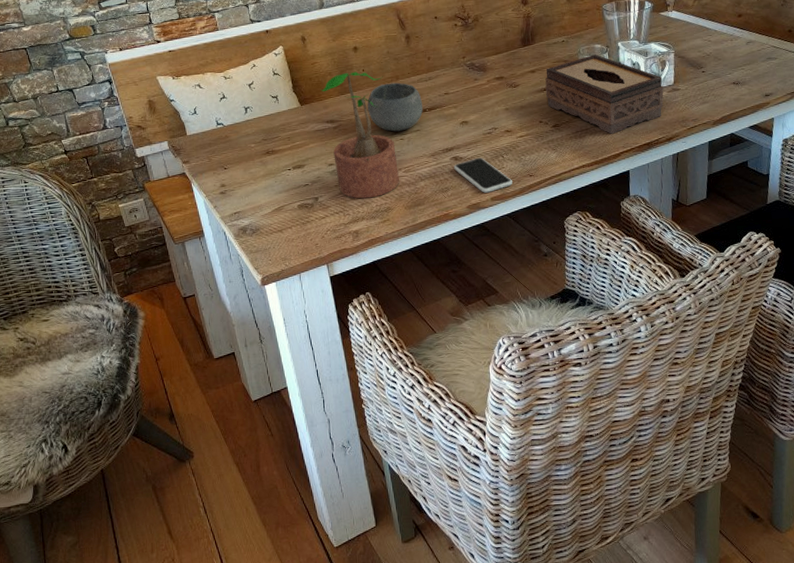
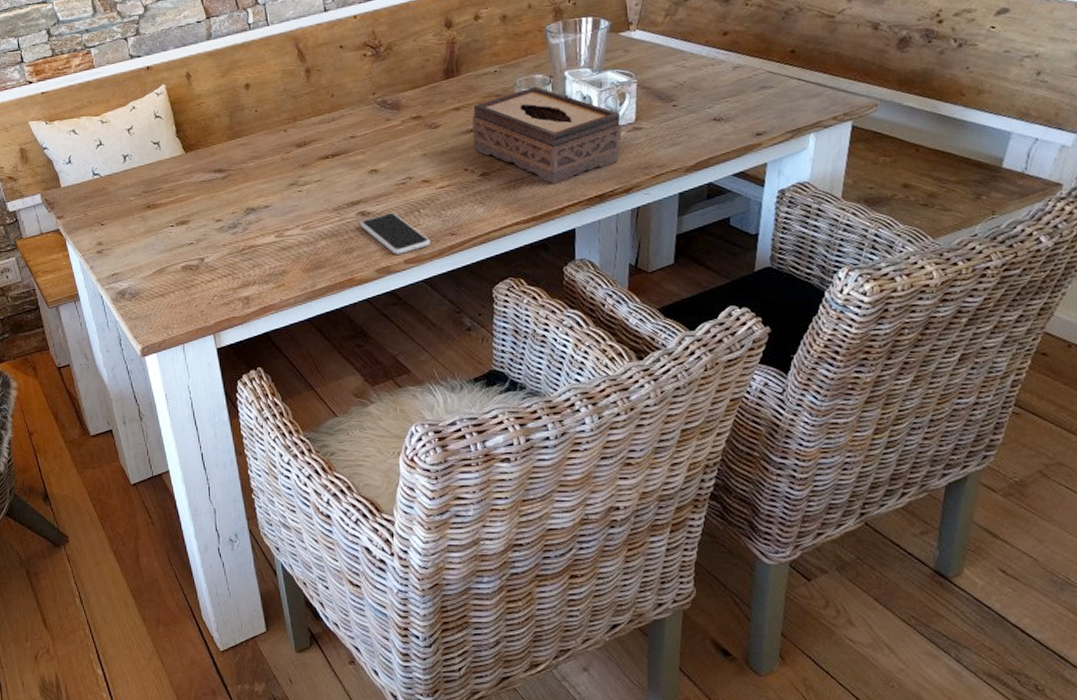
potted plant: present [320,71,399,199] -> none [207,112,296,260]
bowl: present [367,82,423,132] -> none [260,124,325,182]

